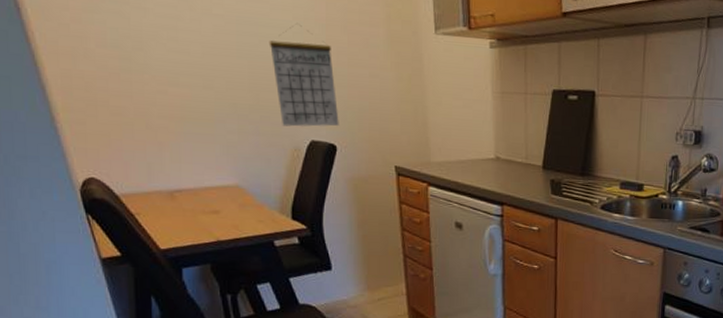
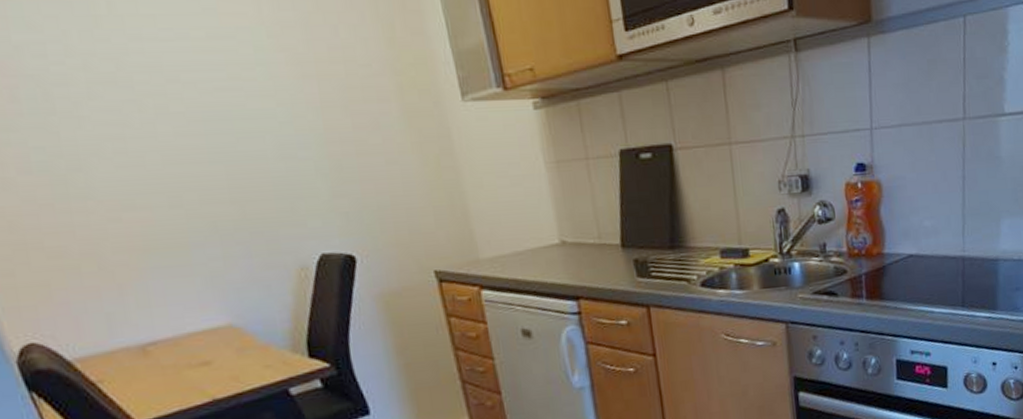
calendar: present [269,25,339,127] -> none [249,112,355,241]

